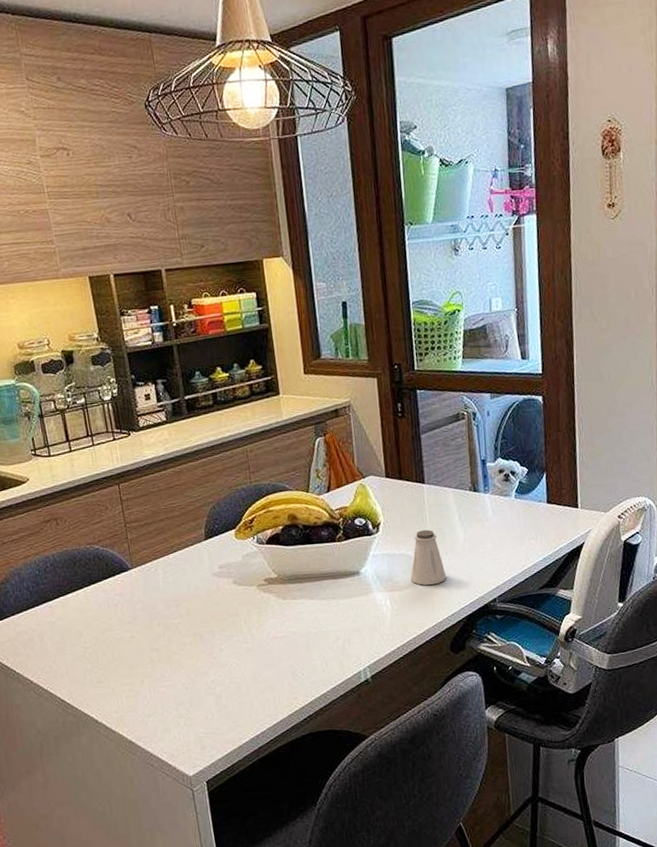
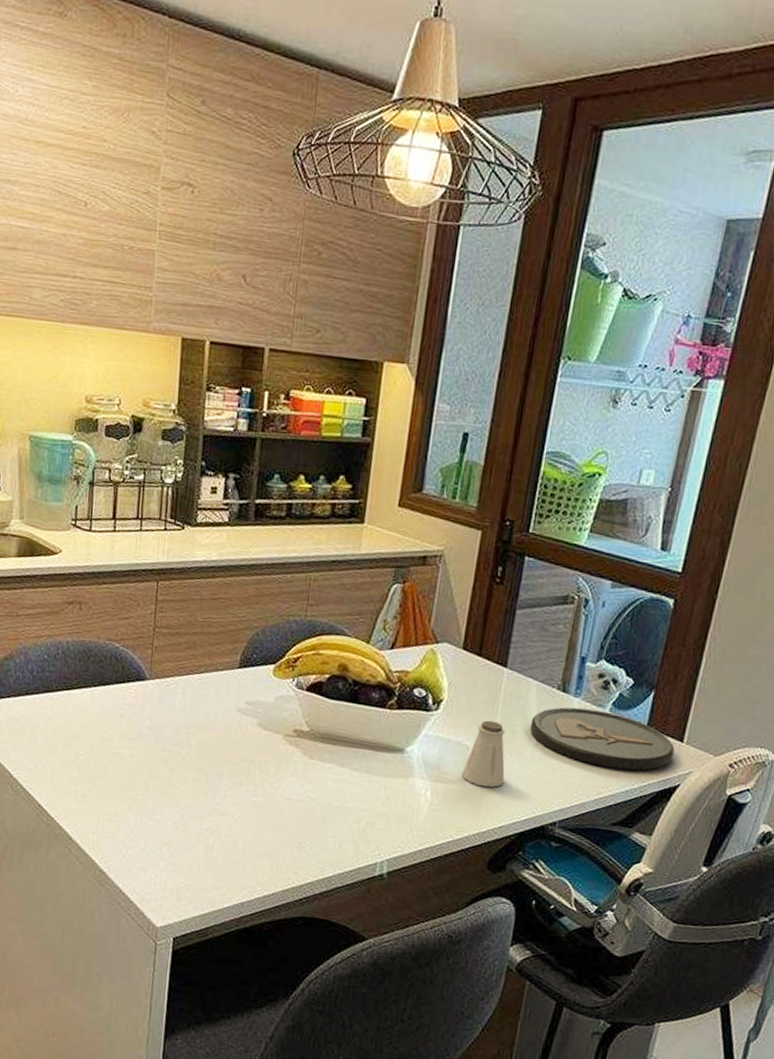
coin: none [455,498,574,545] -> present [530,707,675,771]

